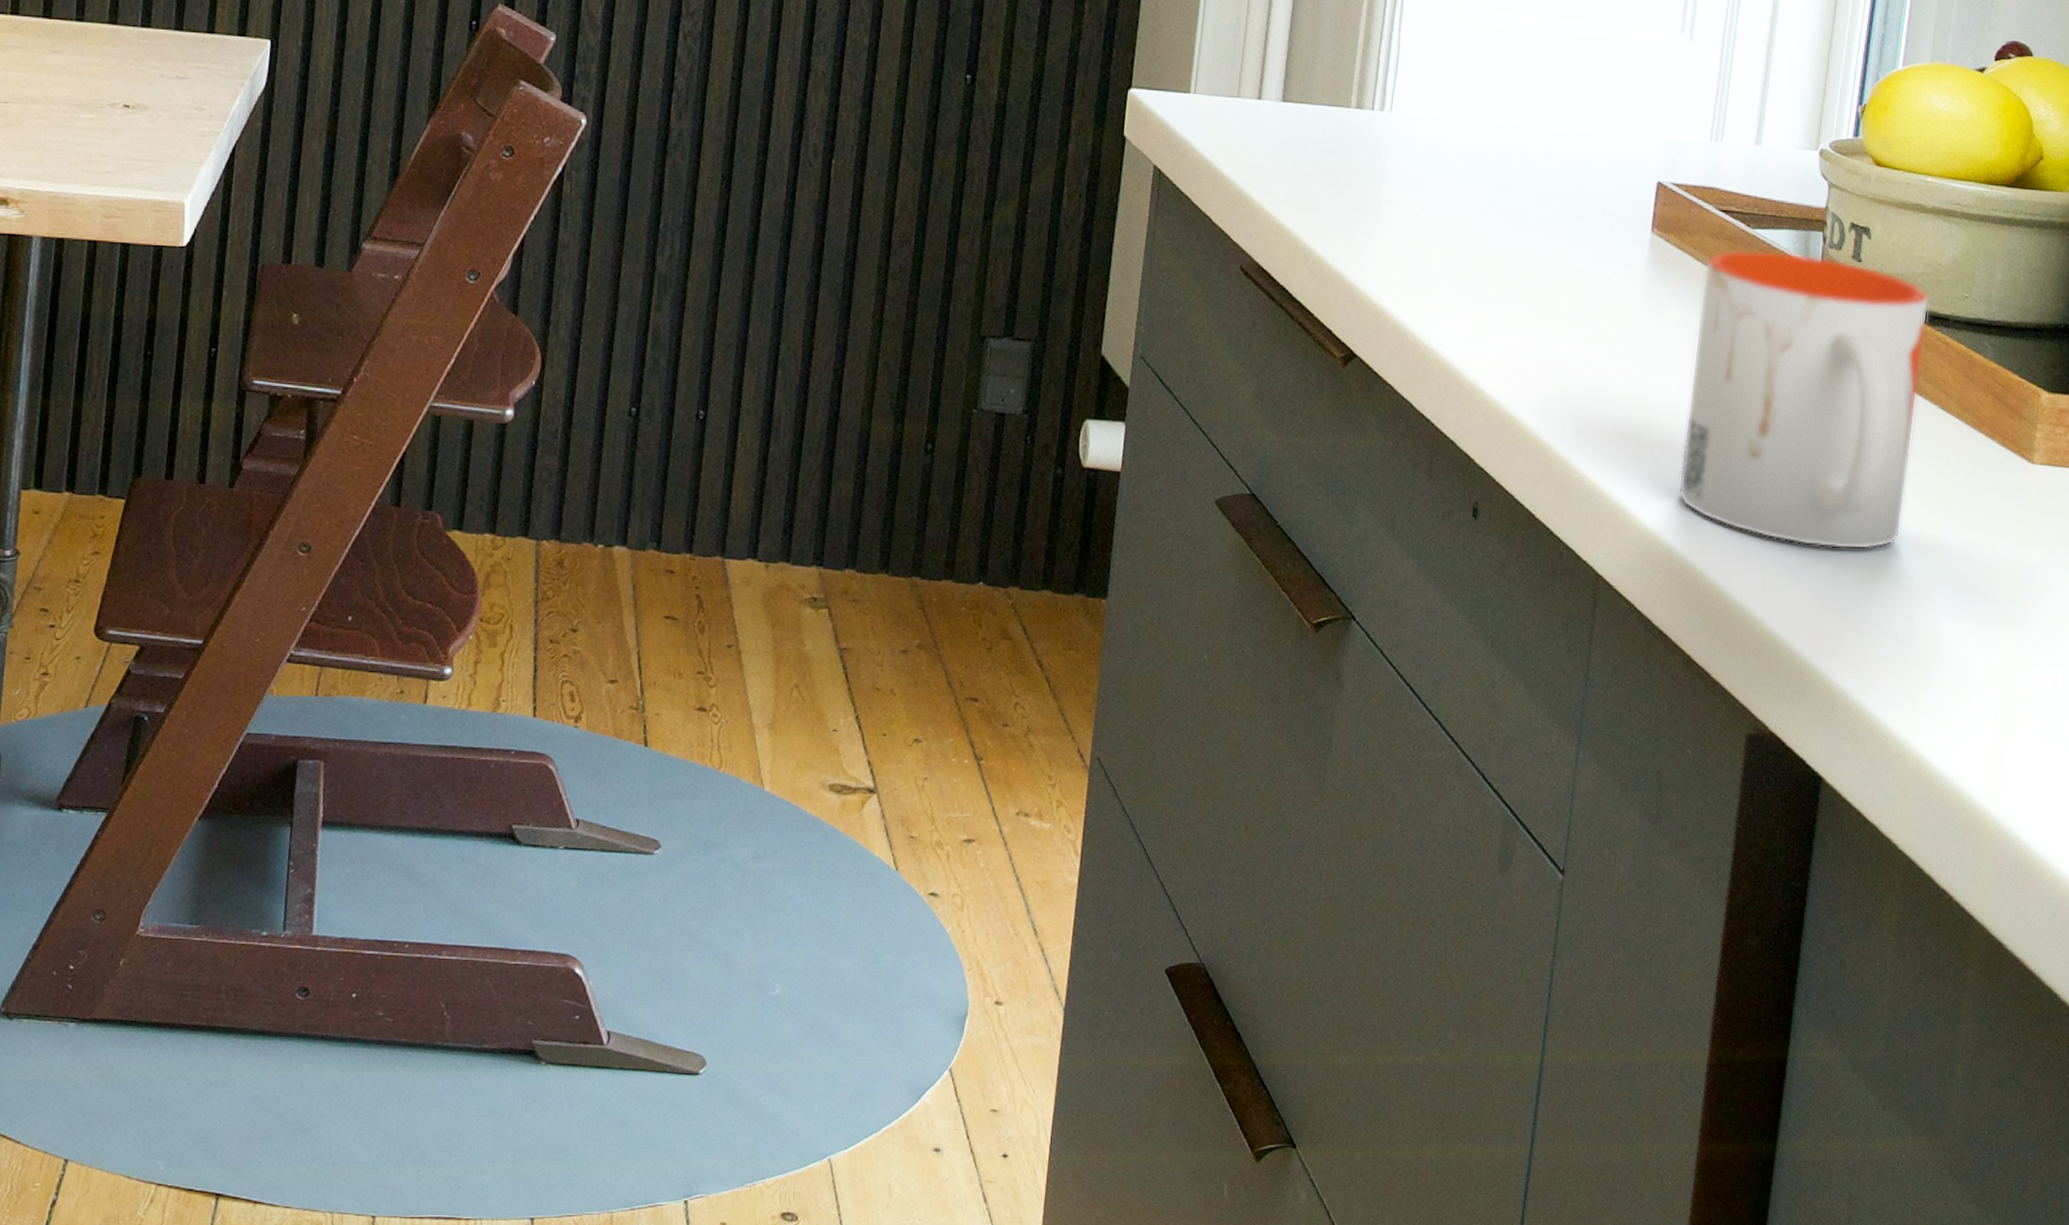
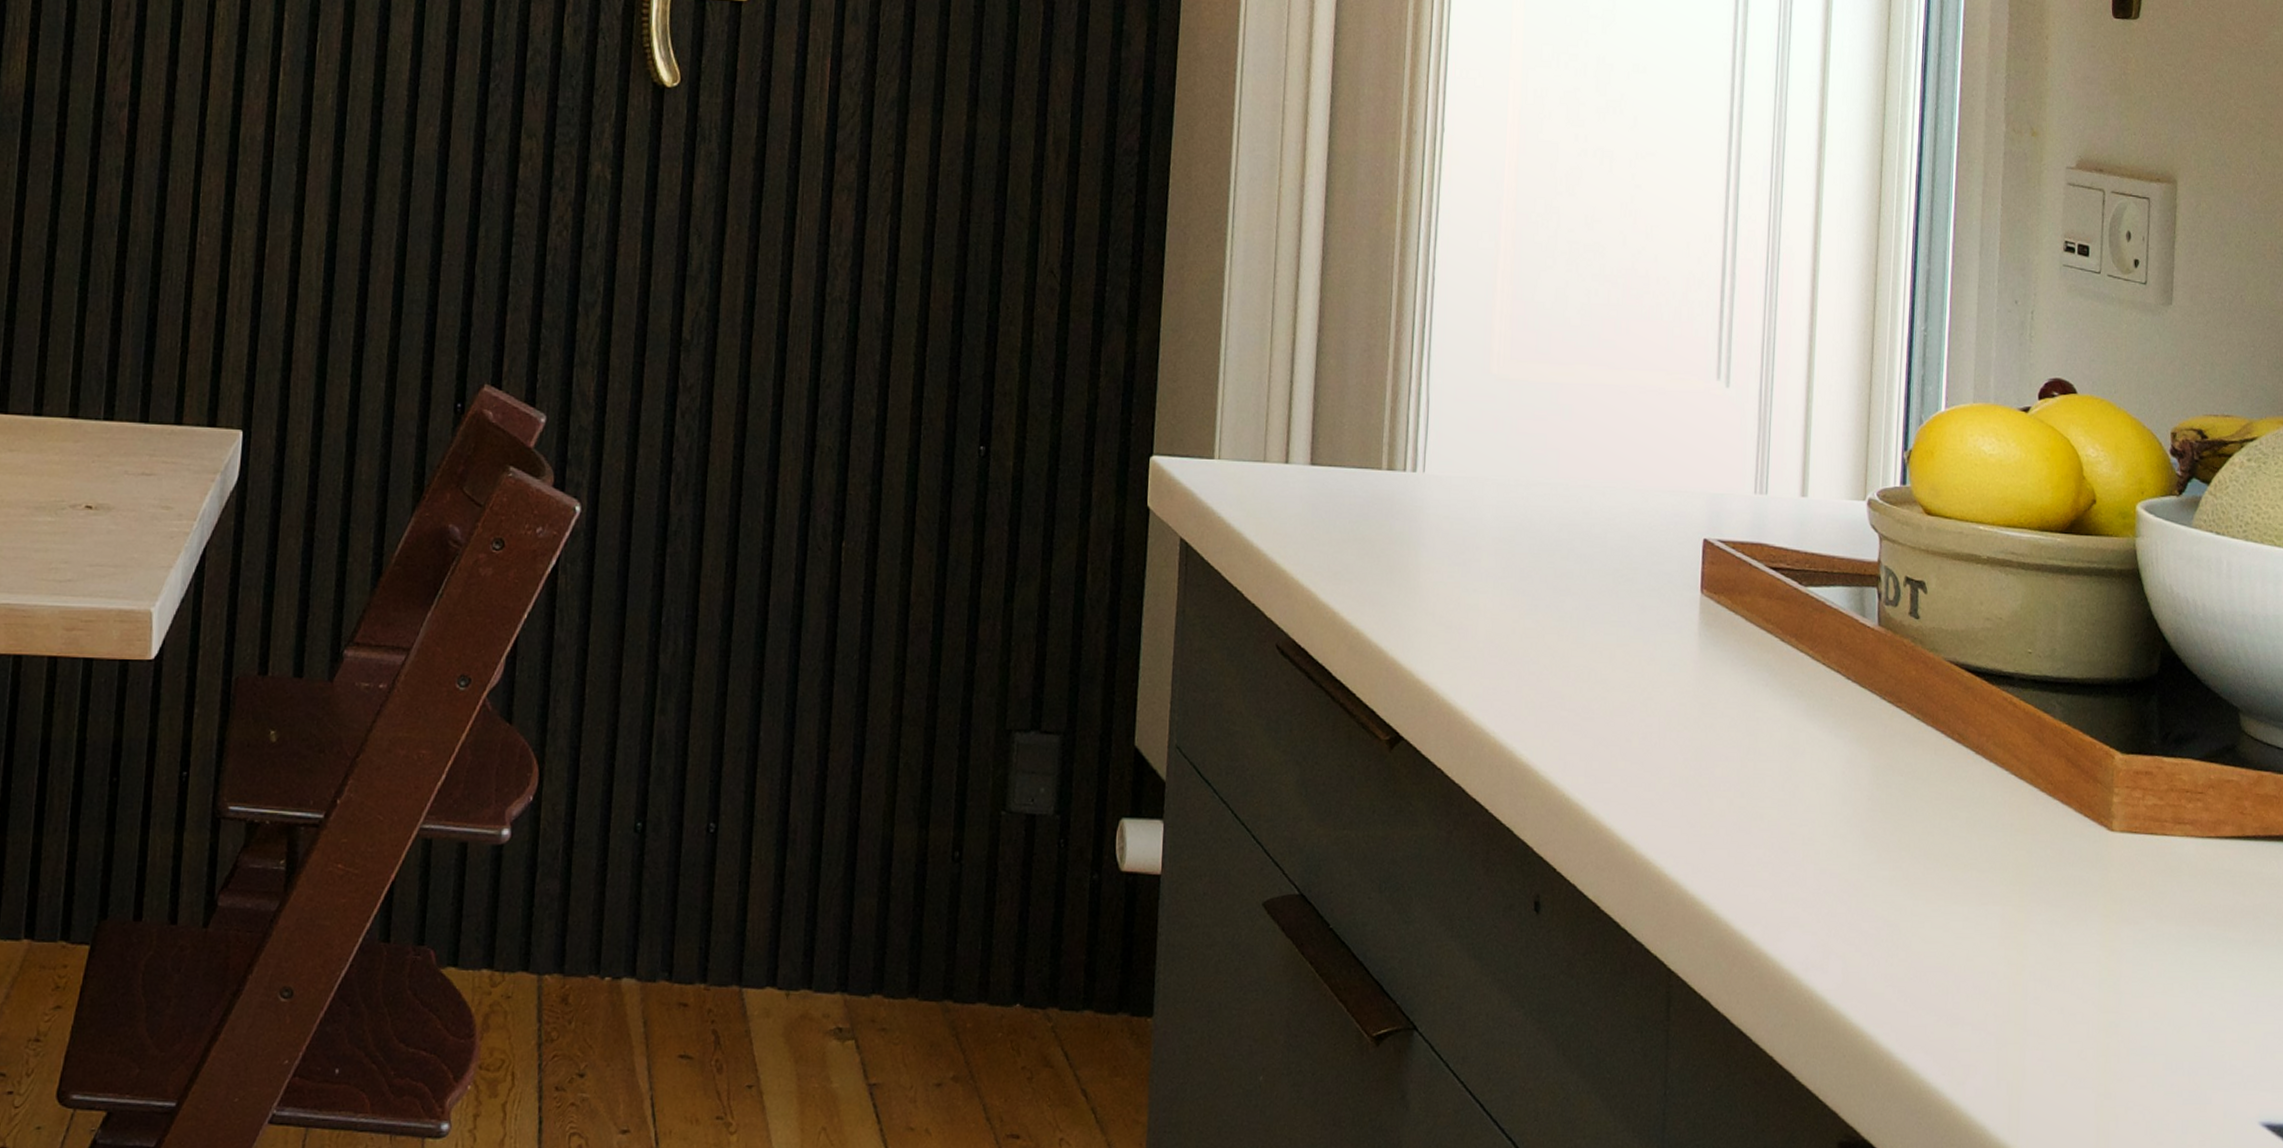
mug: present [1677,249,1930,550] -> none [1747,609,1992,933]

